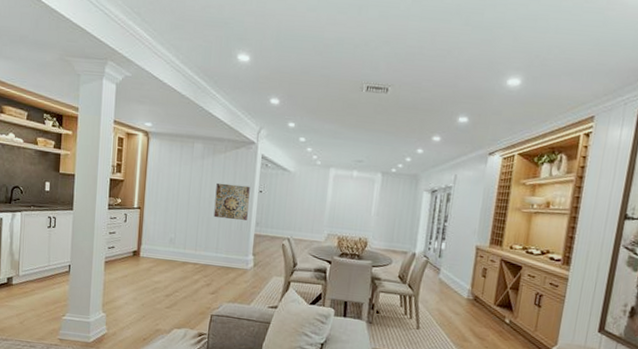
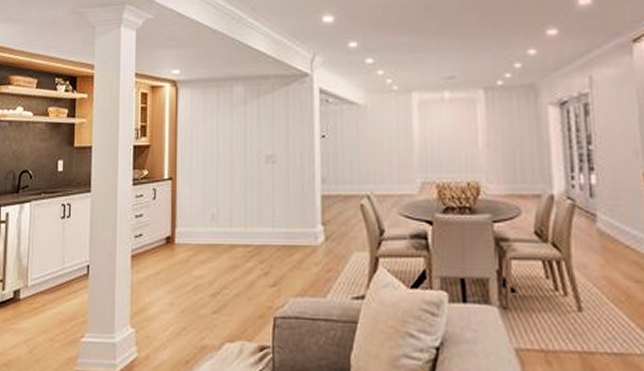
wall art: present [214,182,250,220] -> none [265,131,309,179]

